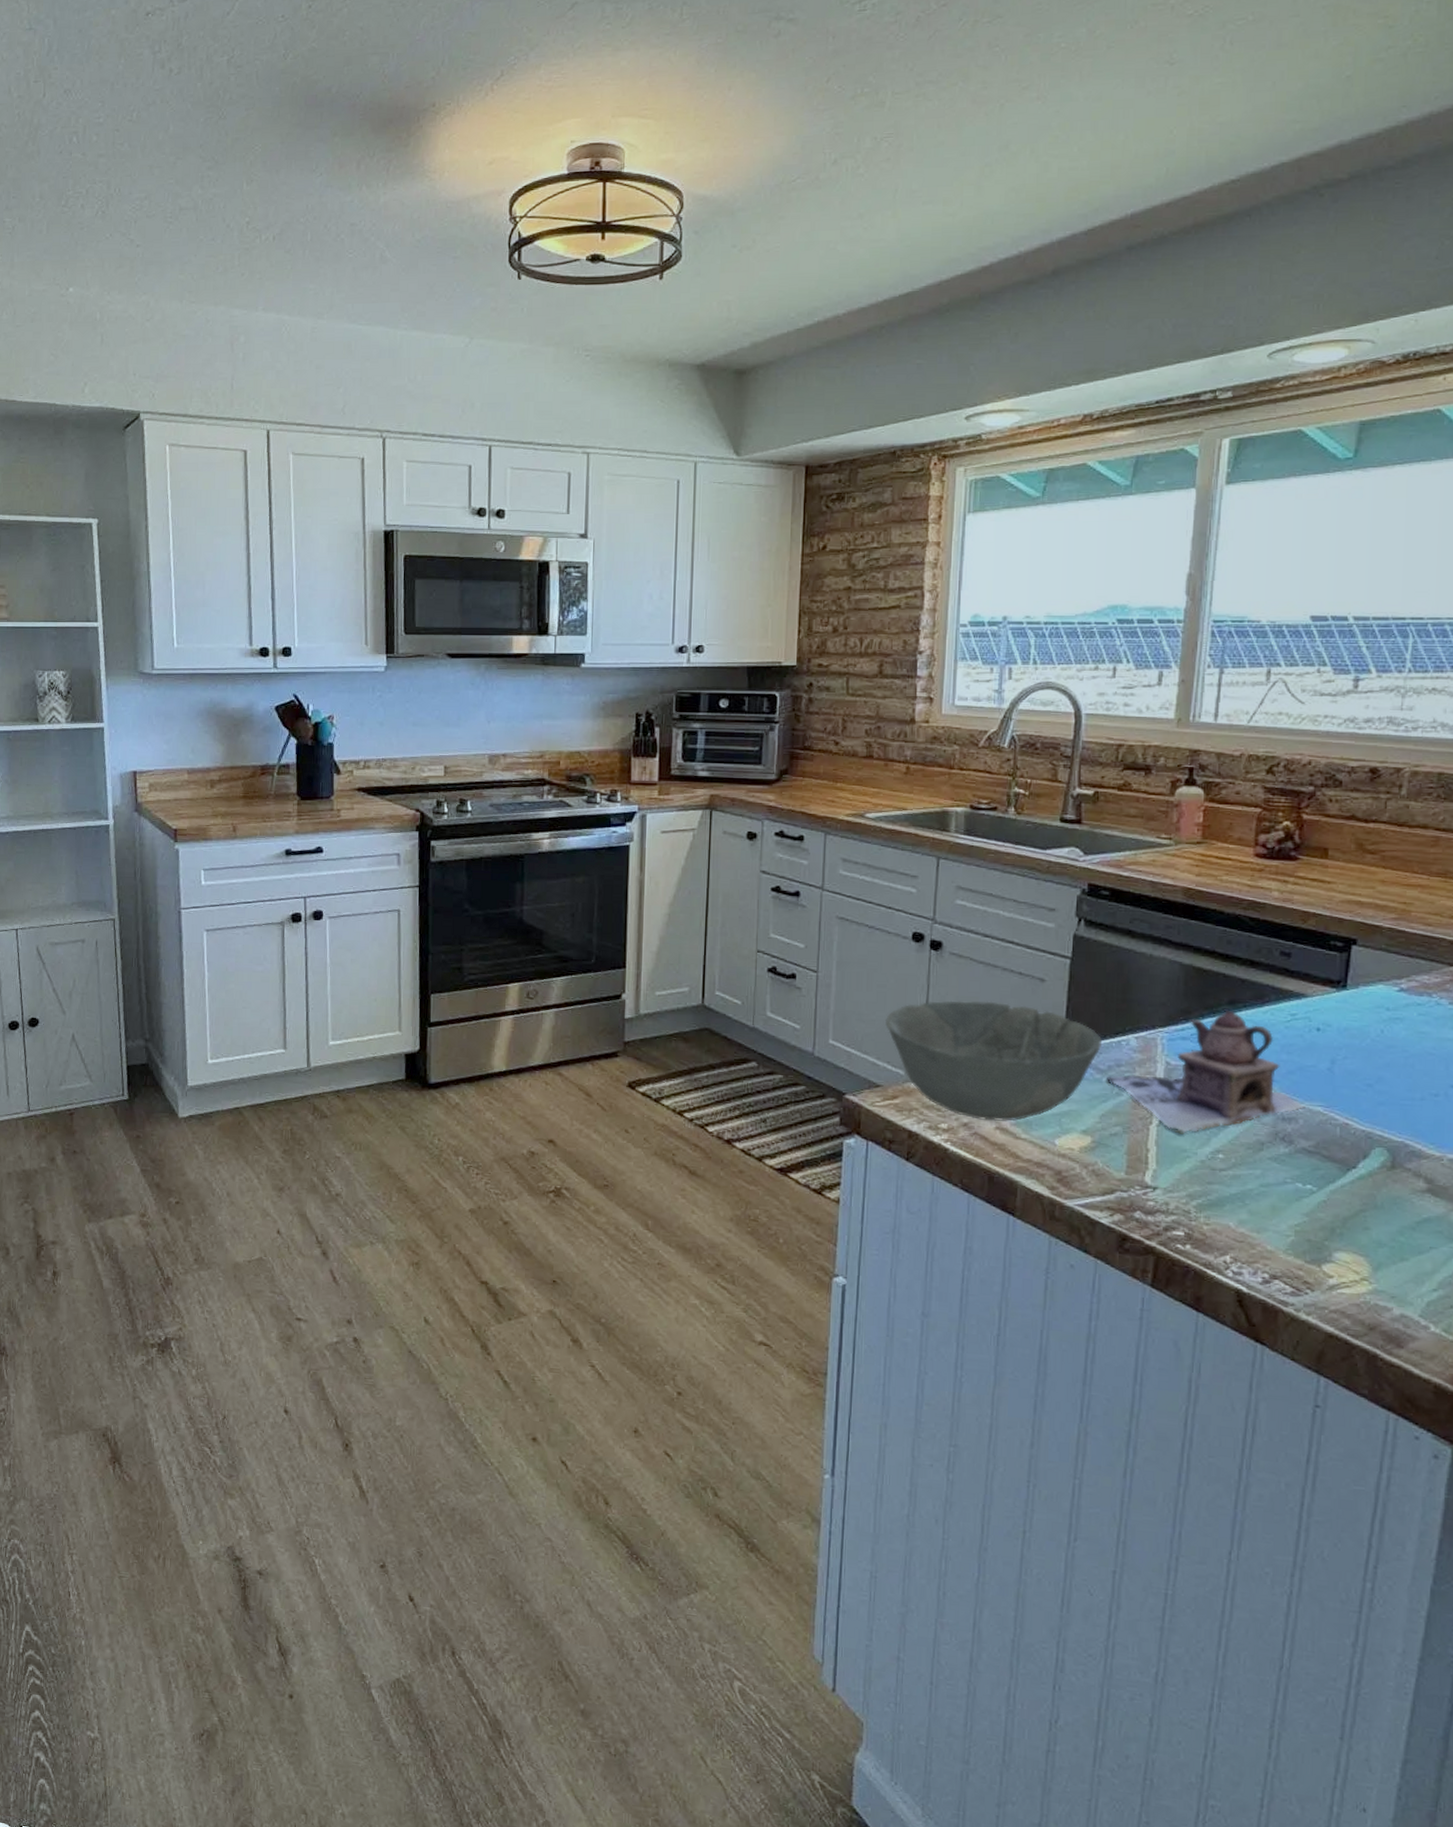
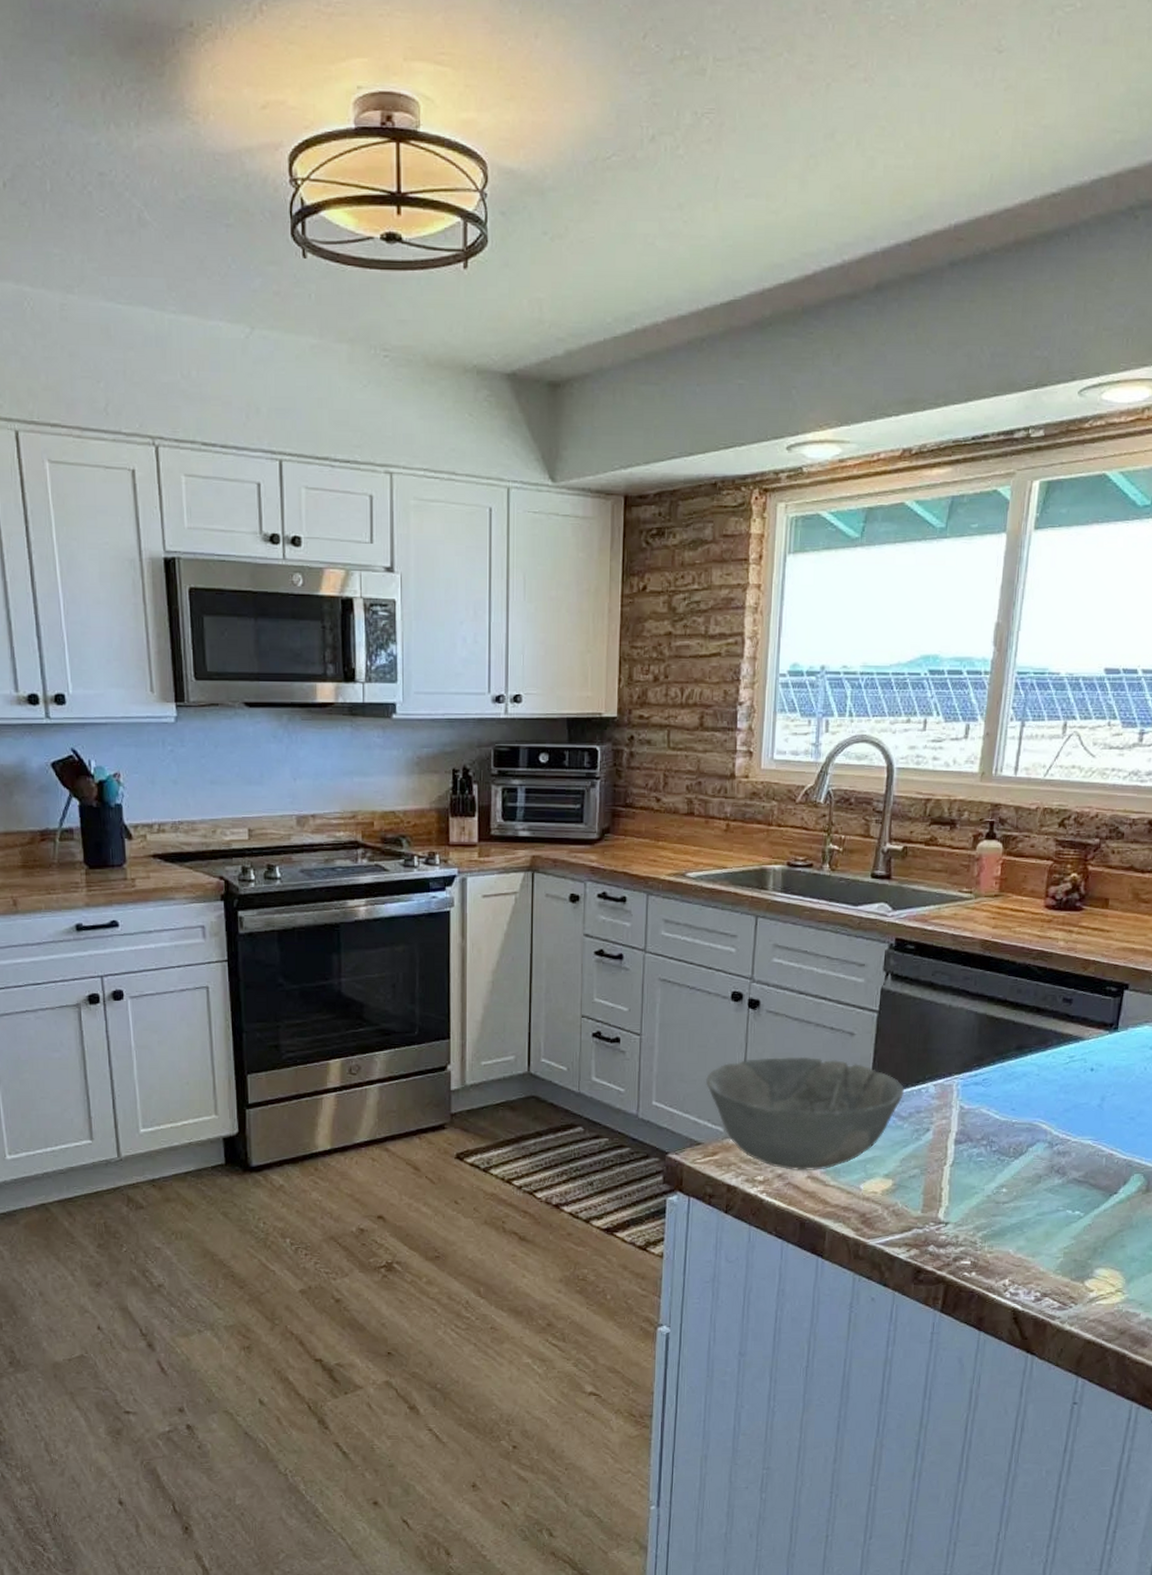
teapot: present [1106,1010,1305,1134] -> none [906,1055,1078,1173]

